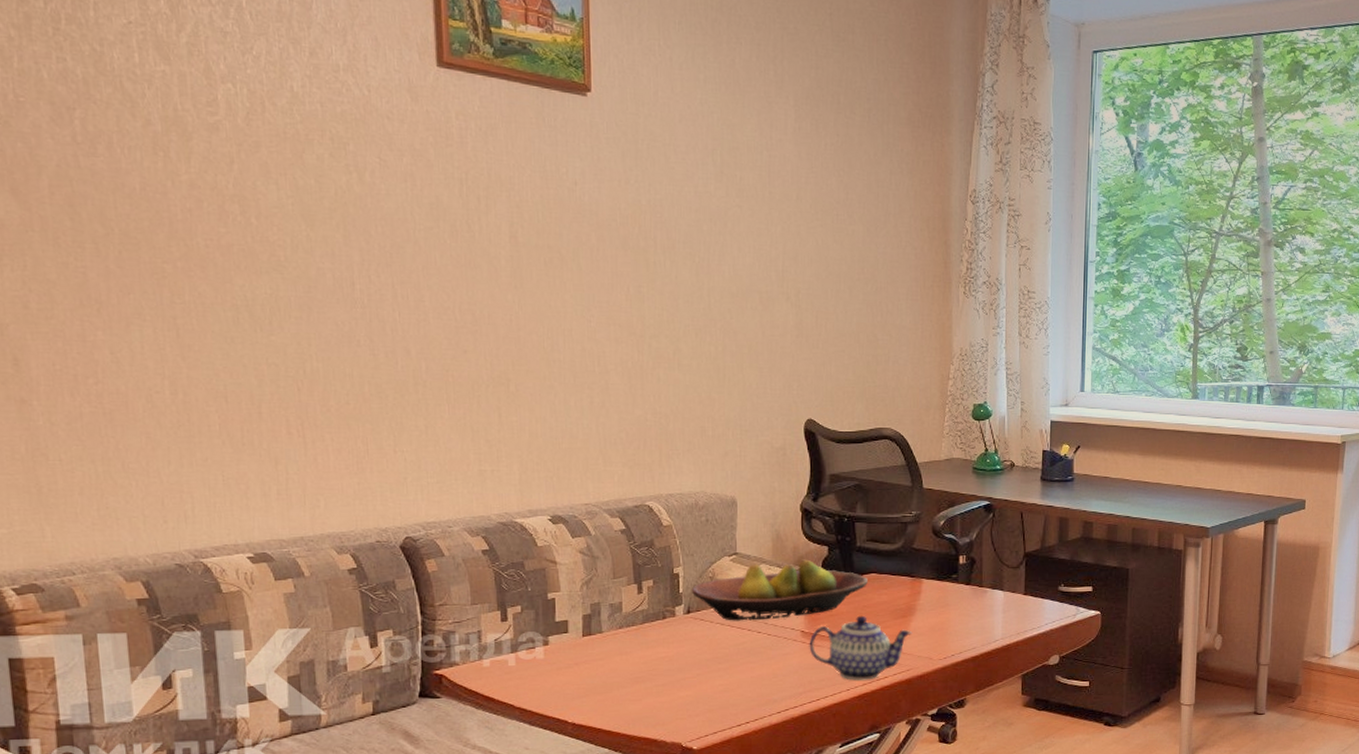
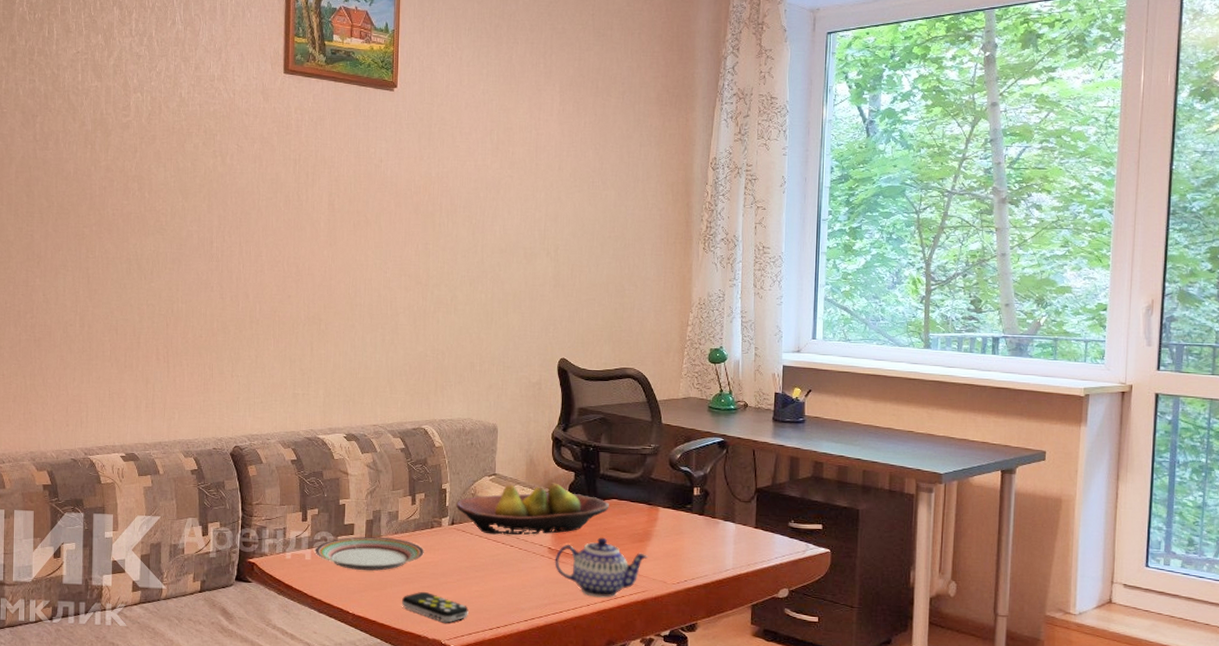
plate: none [520,633,656,673] -> present [315,536,424,571]
remote control: none [632,690,712,723] -> present [402,591,469,623]

